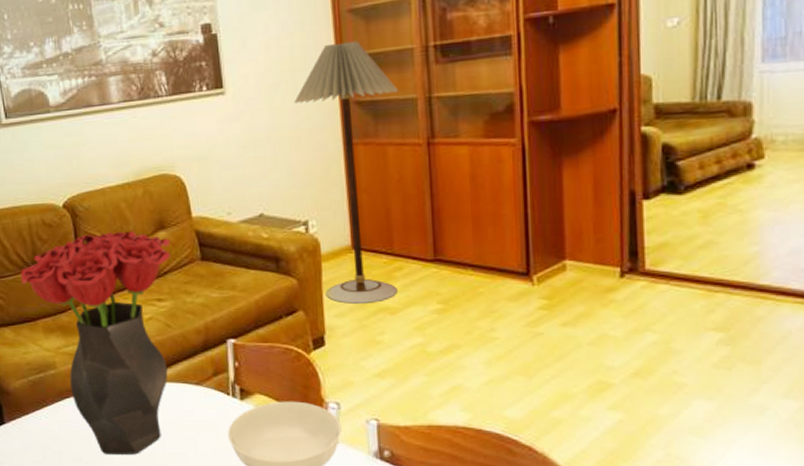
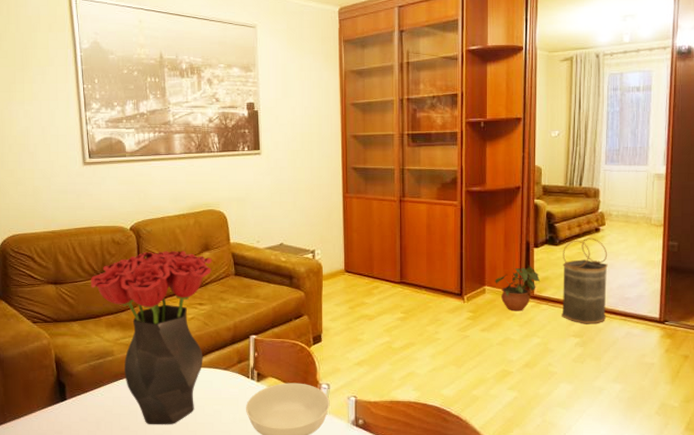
floor lamp: present [294,40,399,304] -> none [310,125,382,311]
potted plant: none [580,226,654,296] -> present [495,265,540,311]
basket: none [691,179,770,312] -> present [562,238,608,324]

